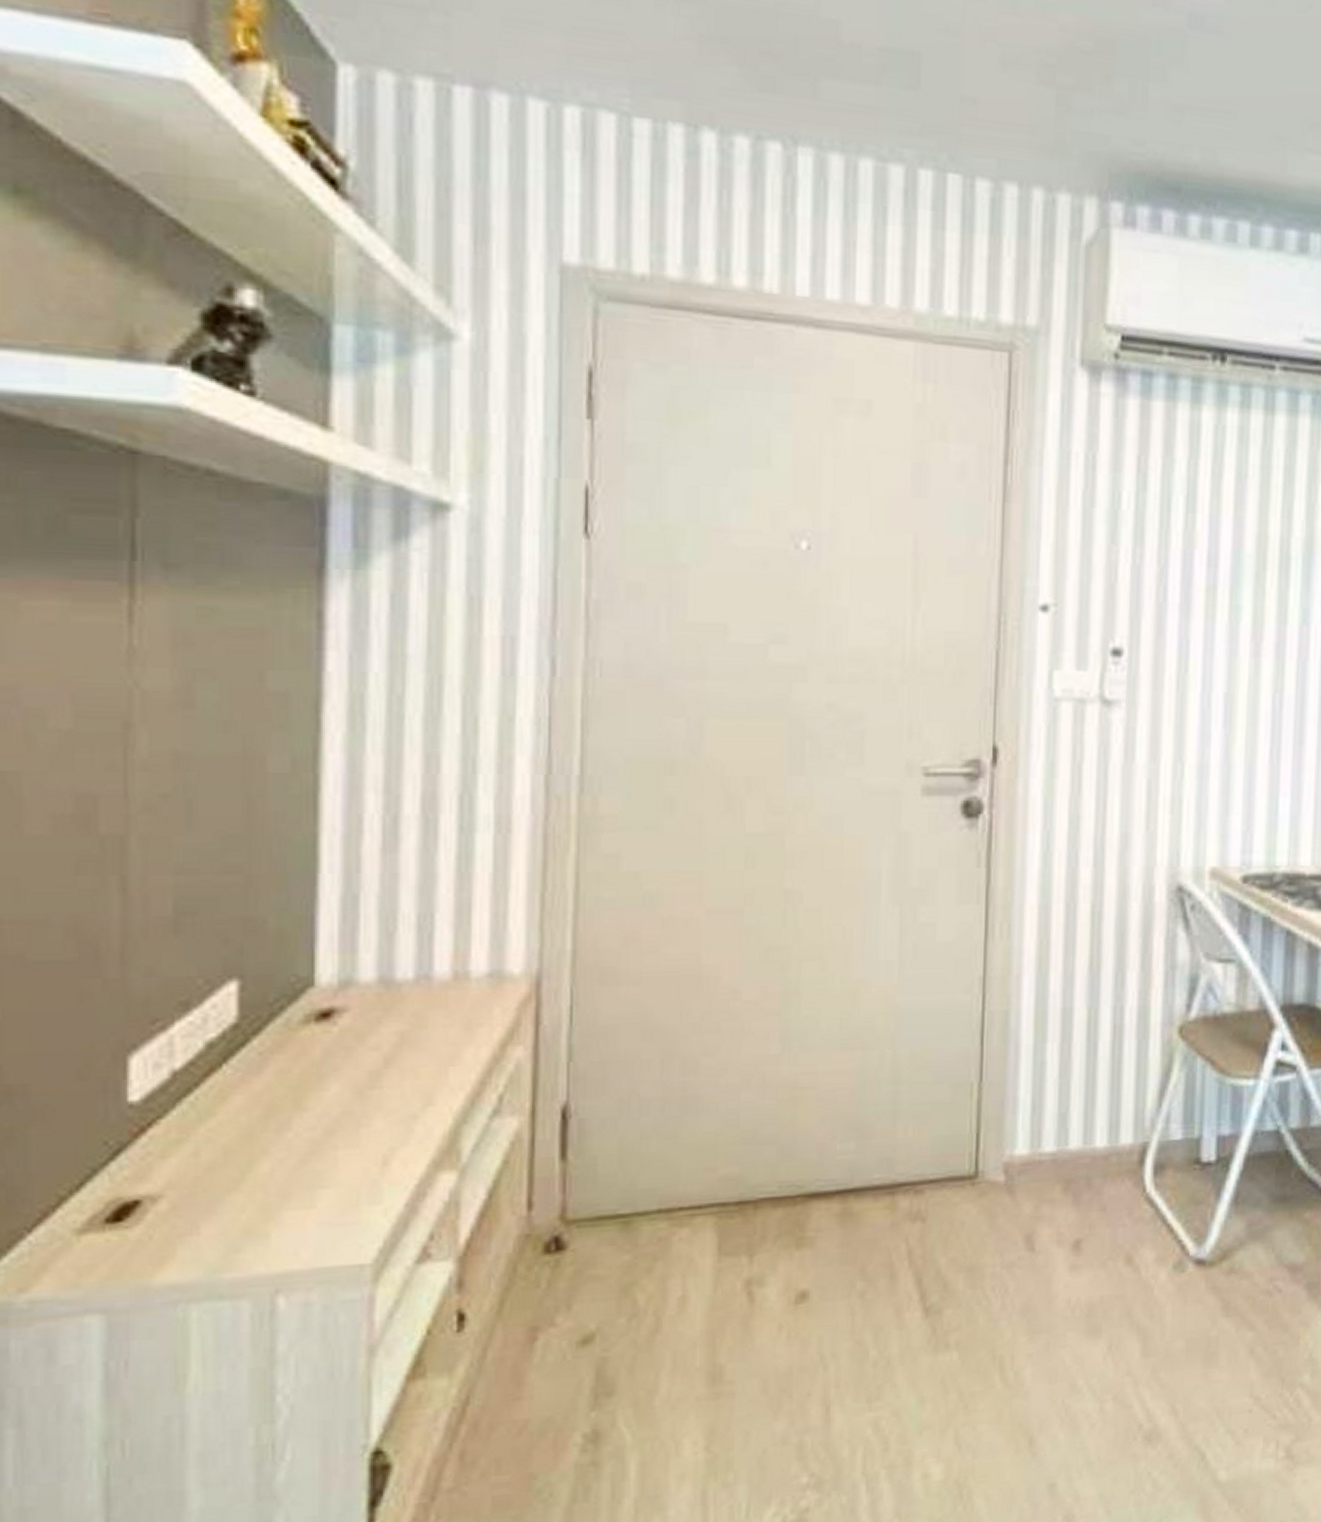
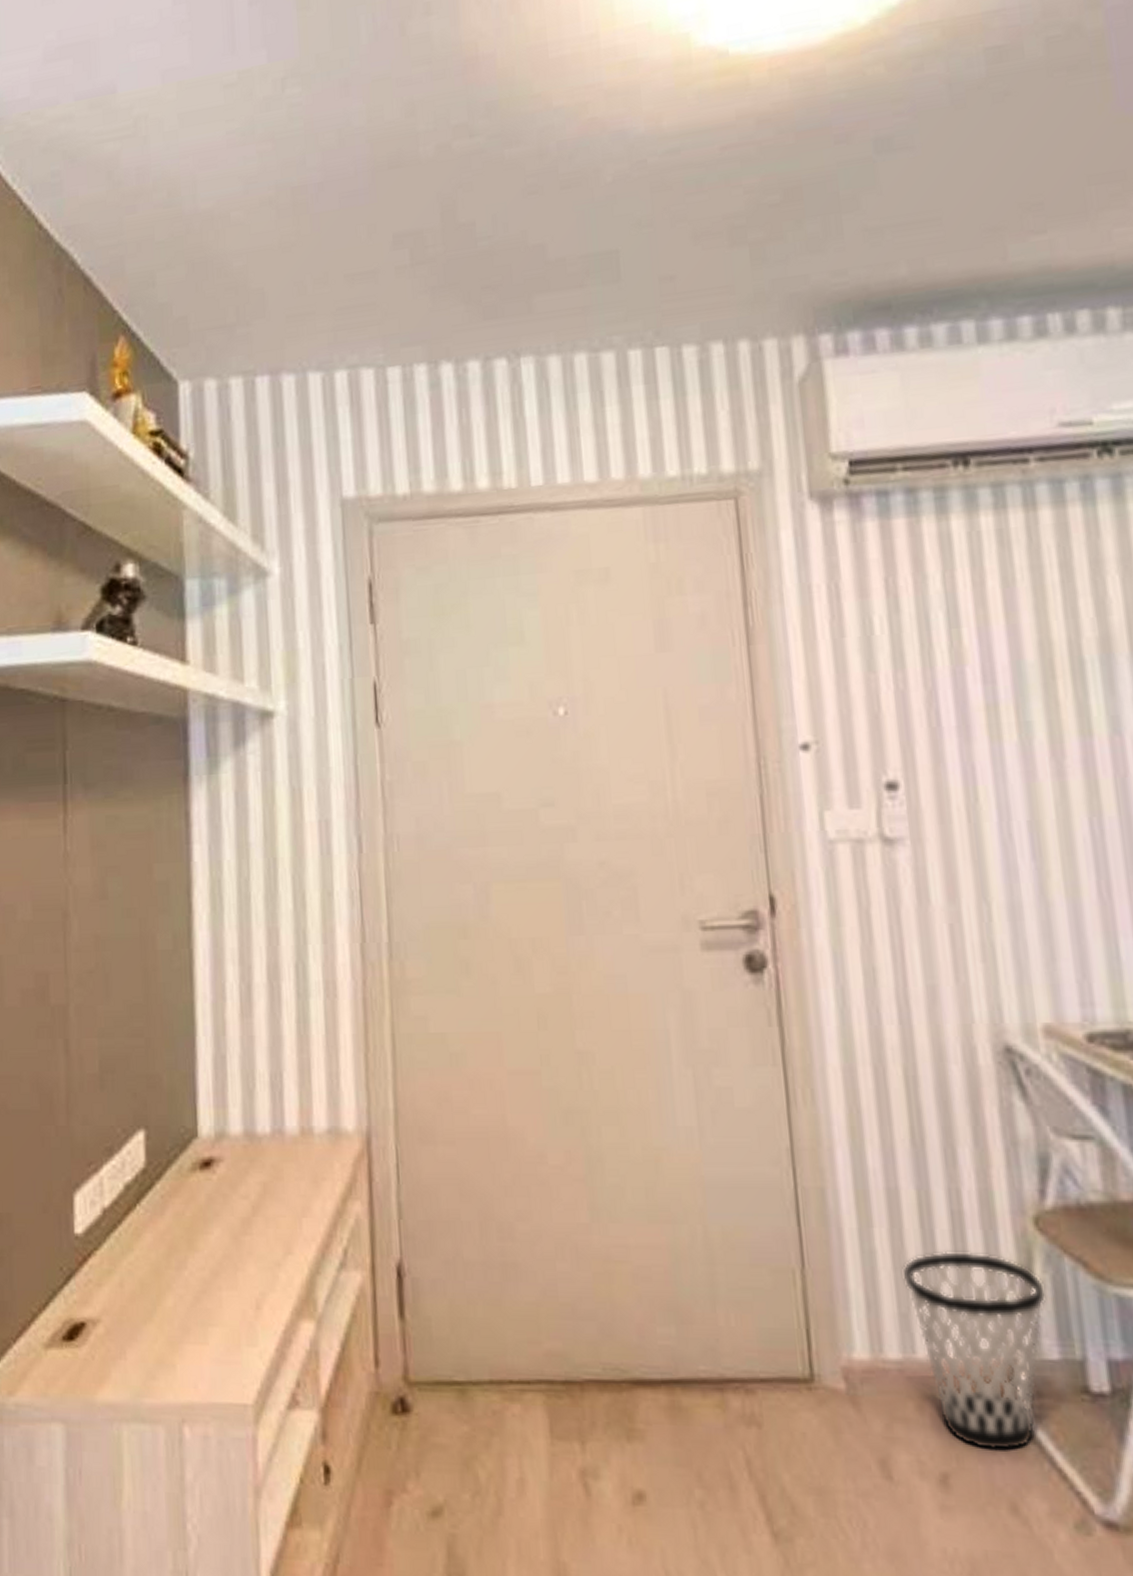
wastebasket: none [1066,1058,1180,1217] -> present [903,1252,1047,1451]

